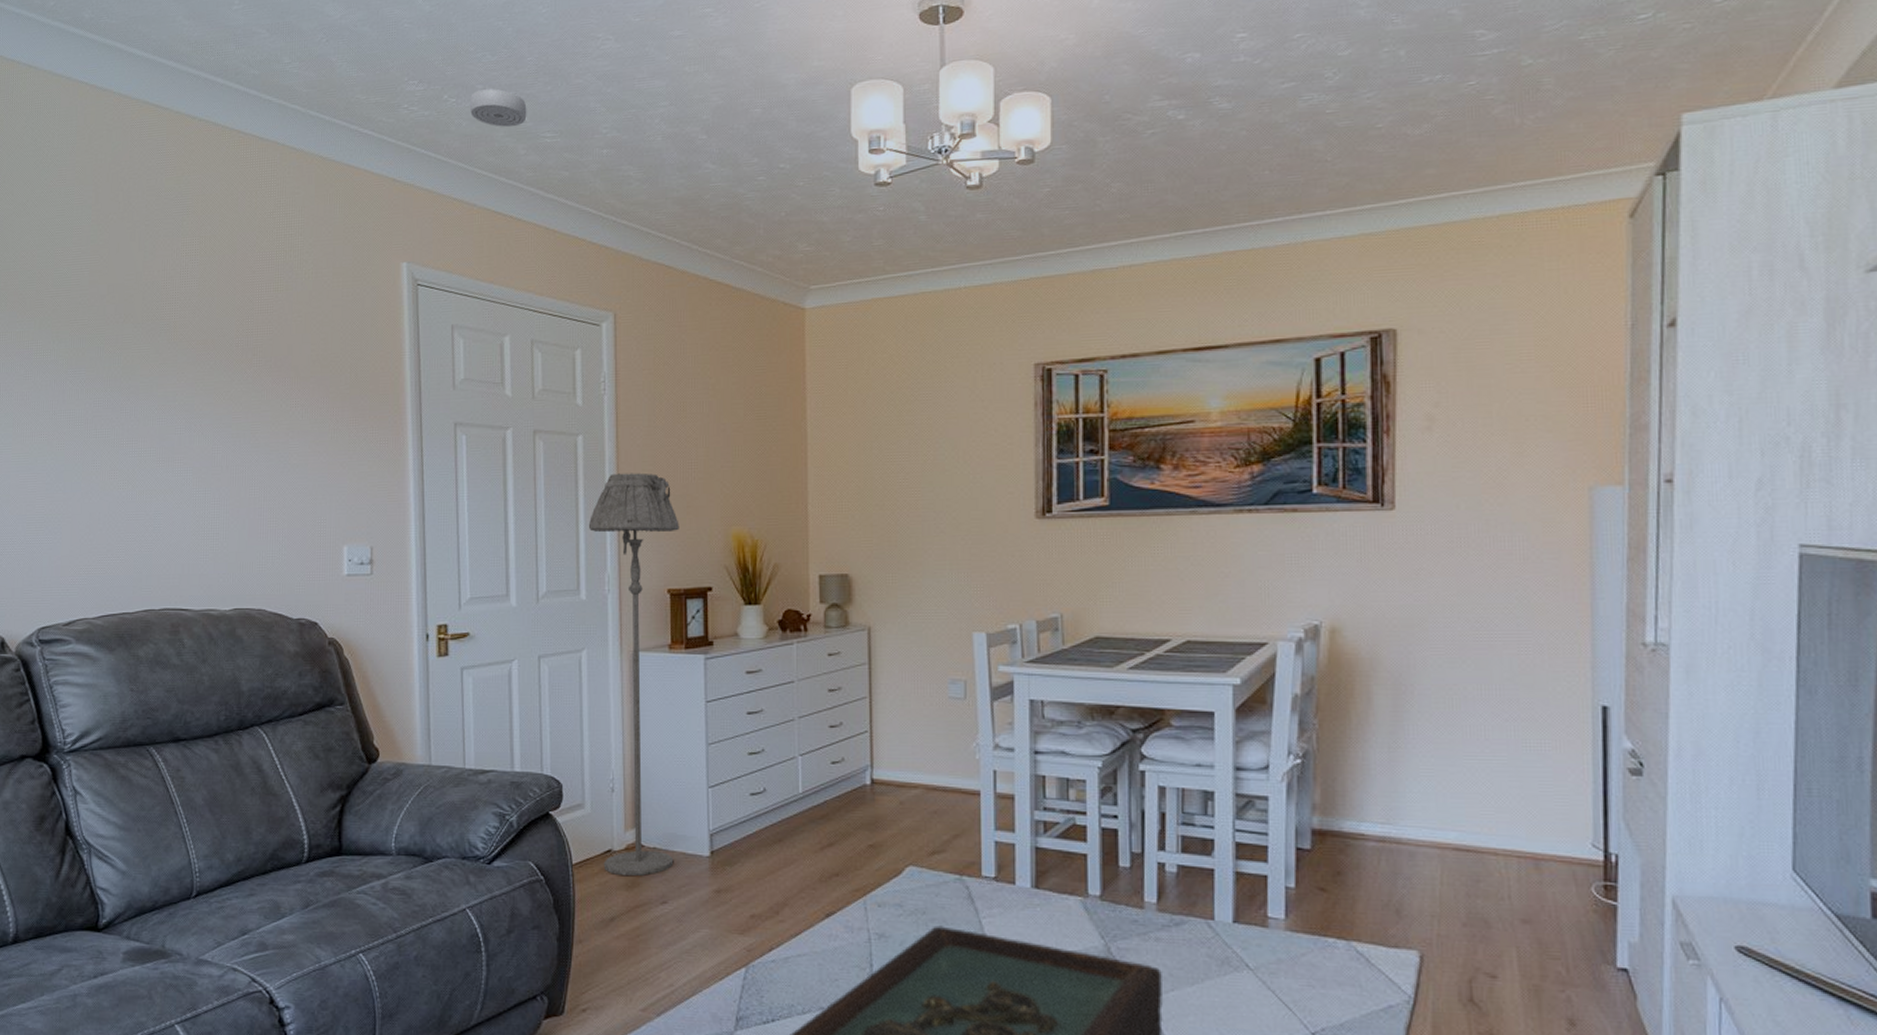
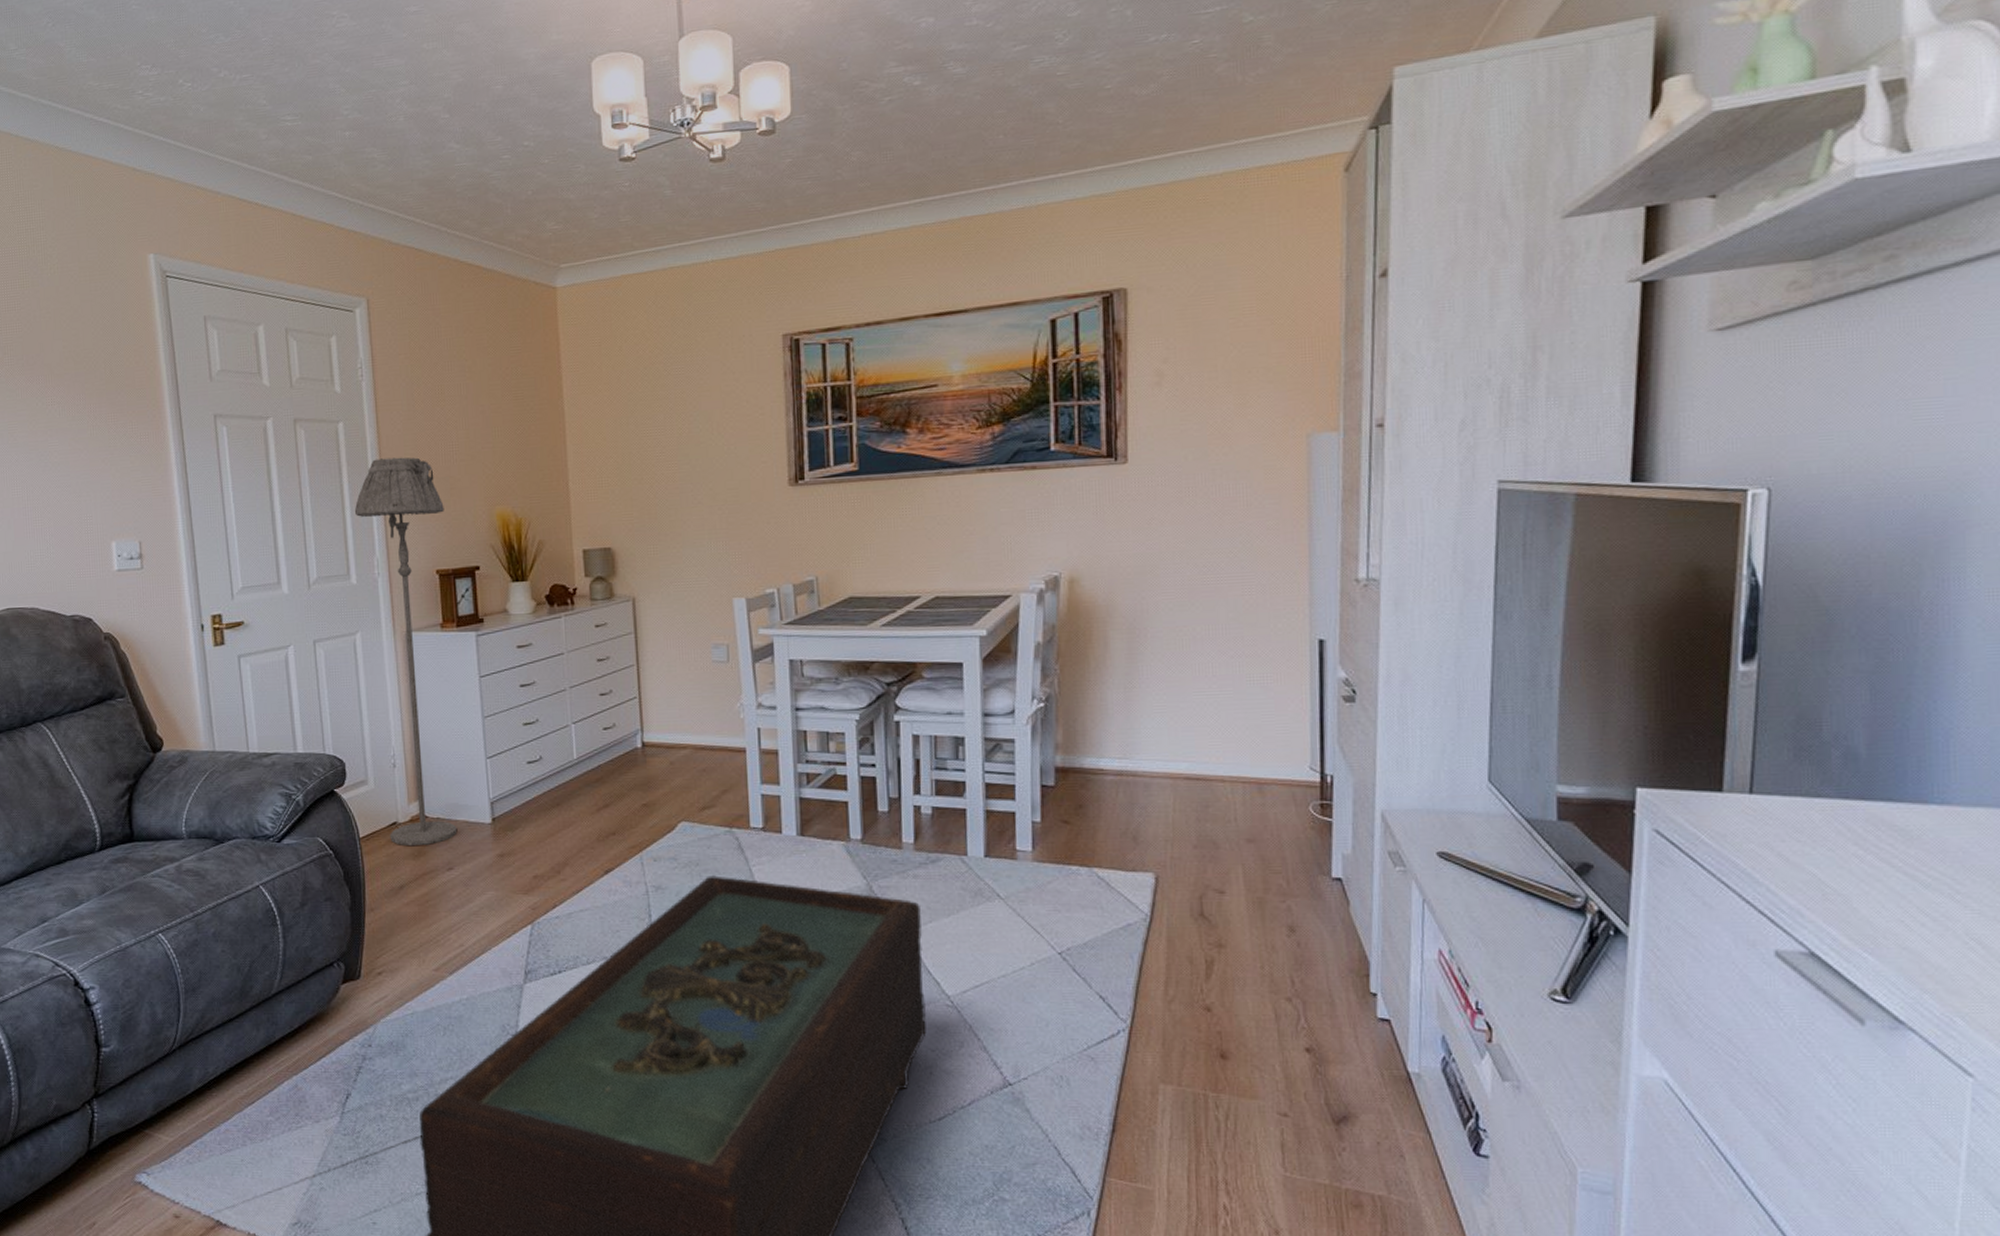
smoke detector: present [469,89,527,127] -> none [205,71,266,111]

